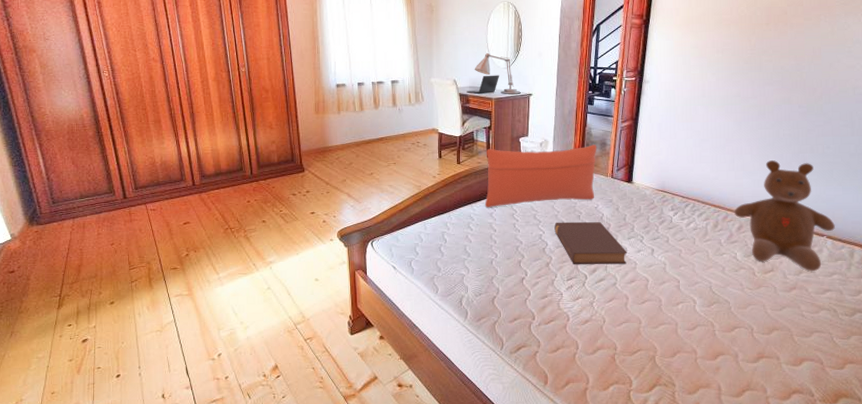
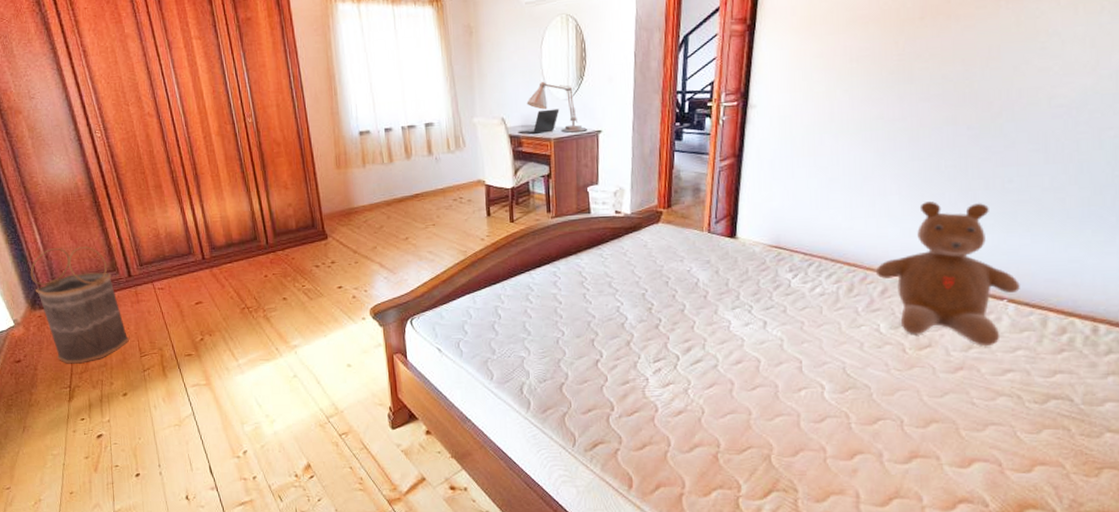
basket: none [31,171,121,275] -> present [30,247,130,364]
pillow: present [484,144,597,207] -> none [545,191,689,275]
book: present [554,221,627,265] -> none [635,289,731,342]

